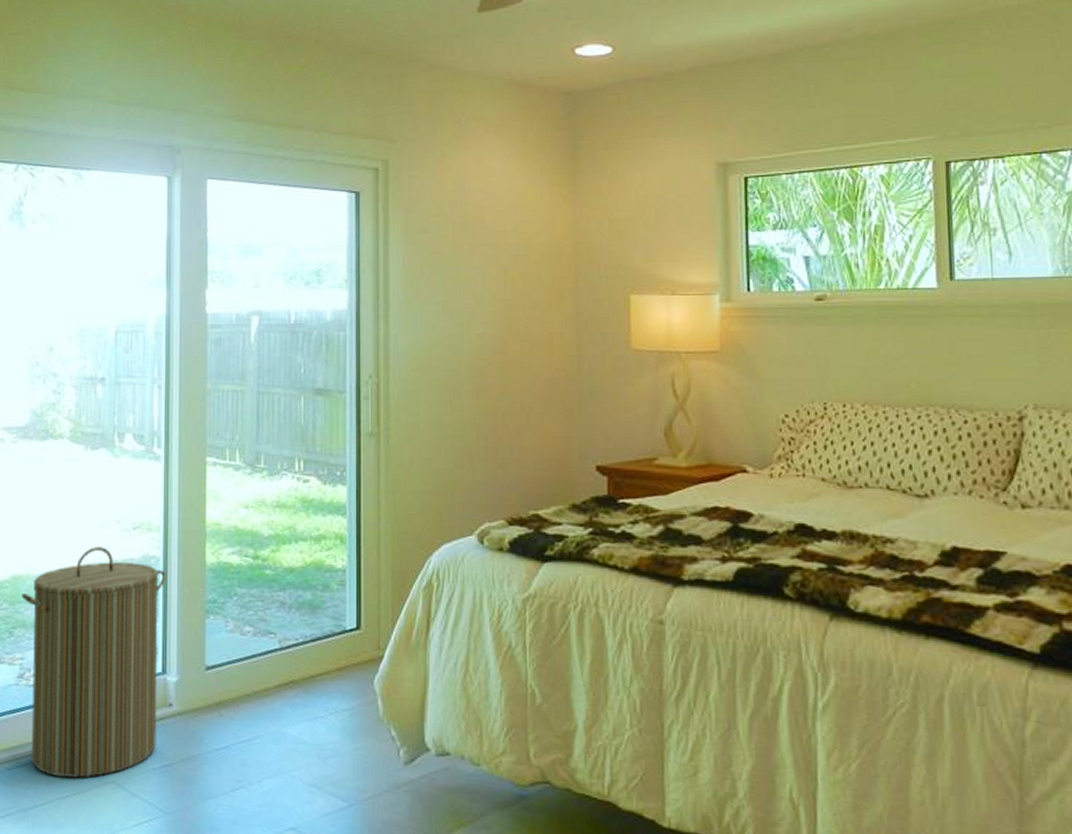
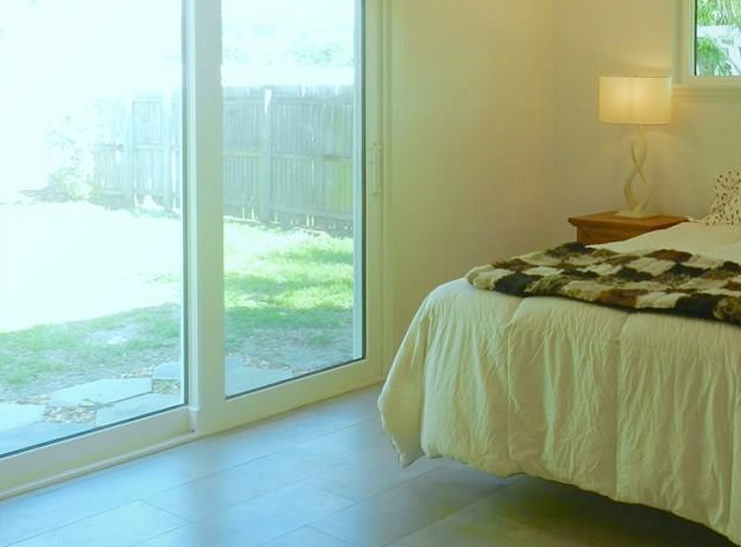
laundry hamper: present [22,547,166,778] -> none [45,297,187,498]

